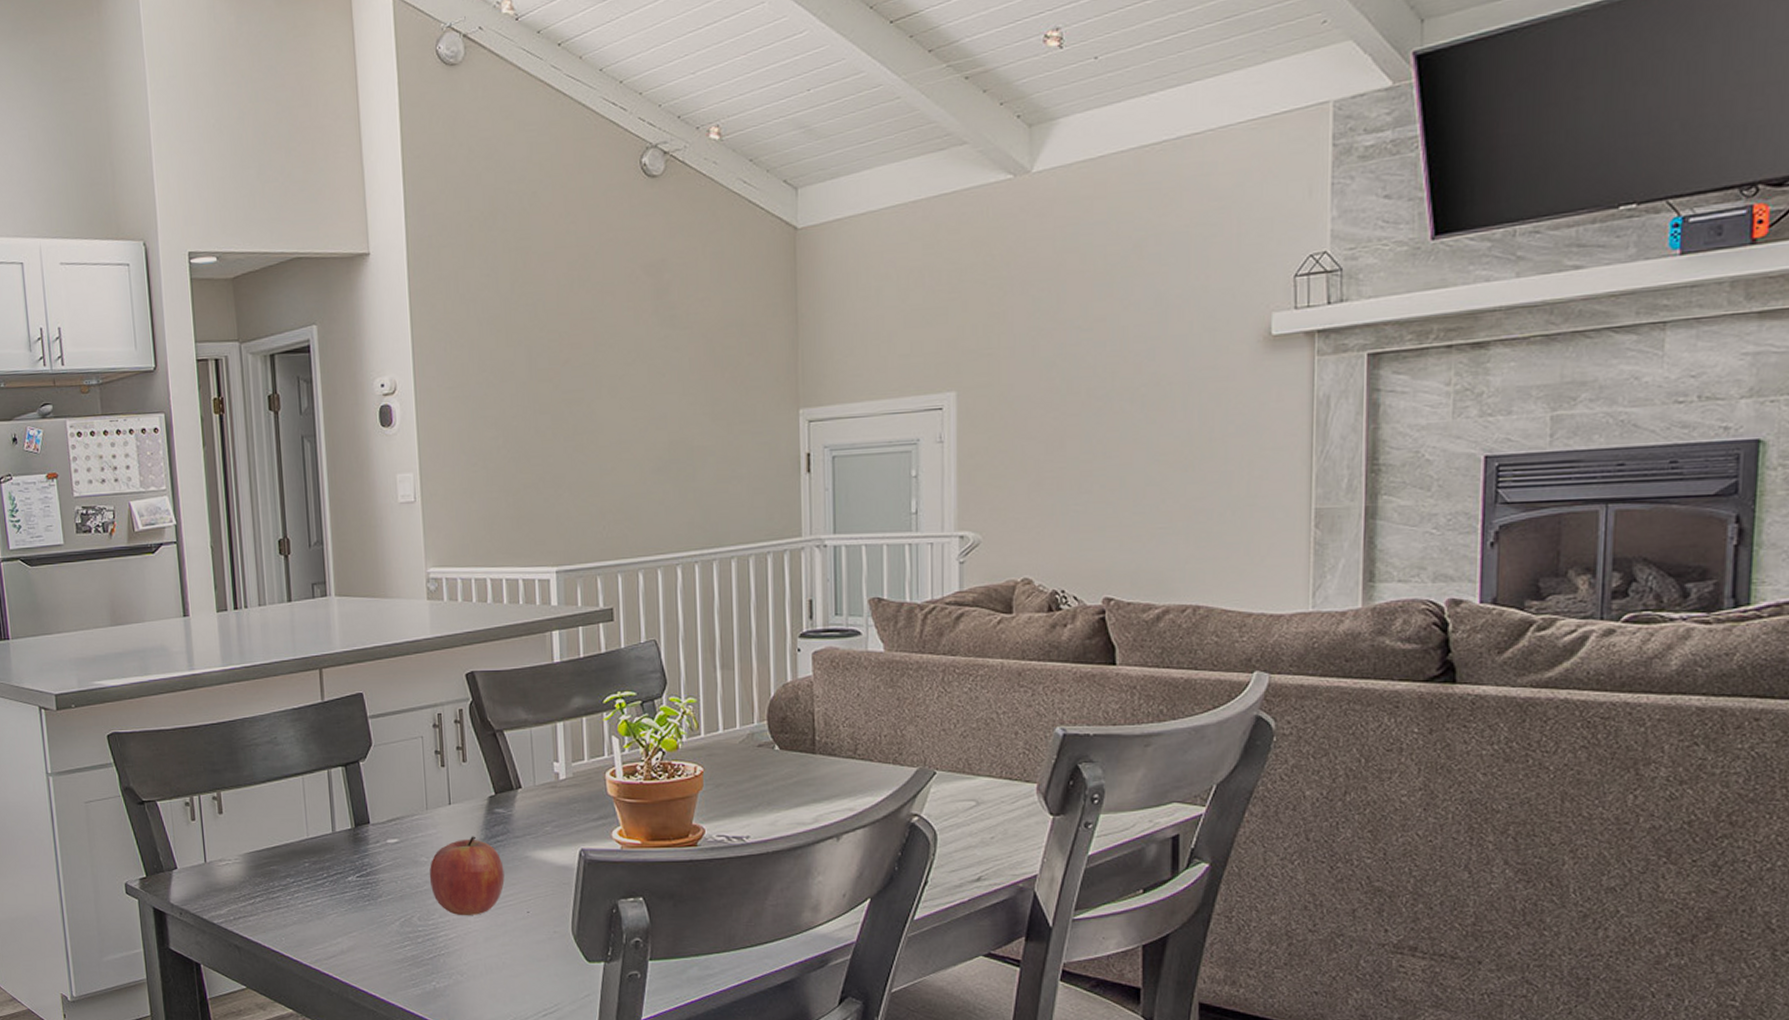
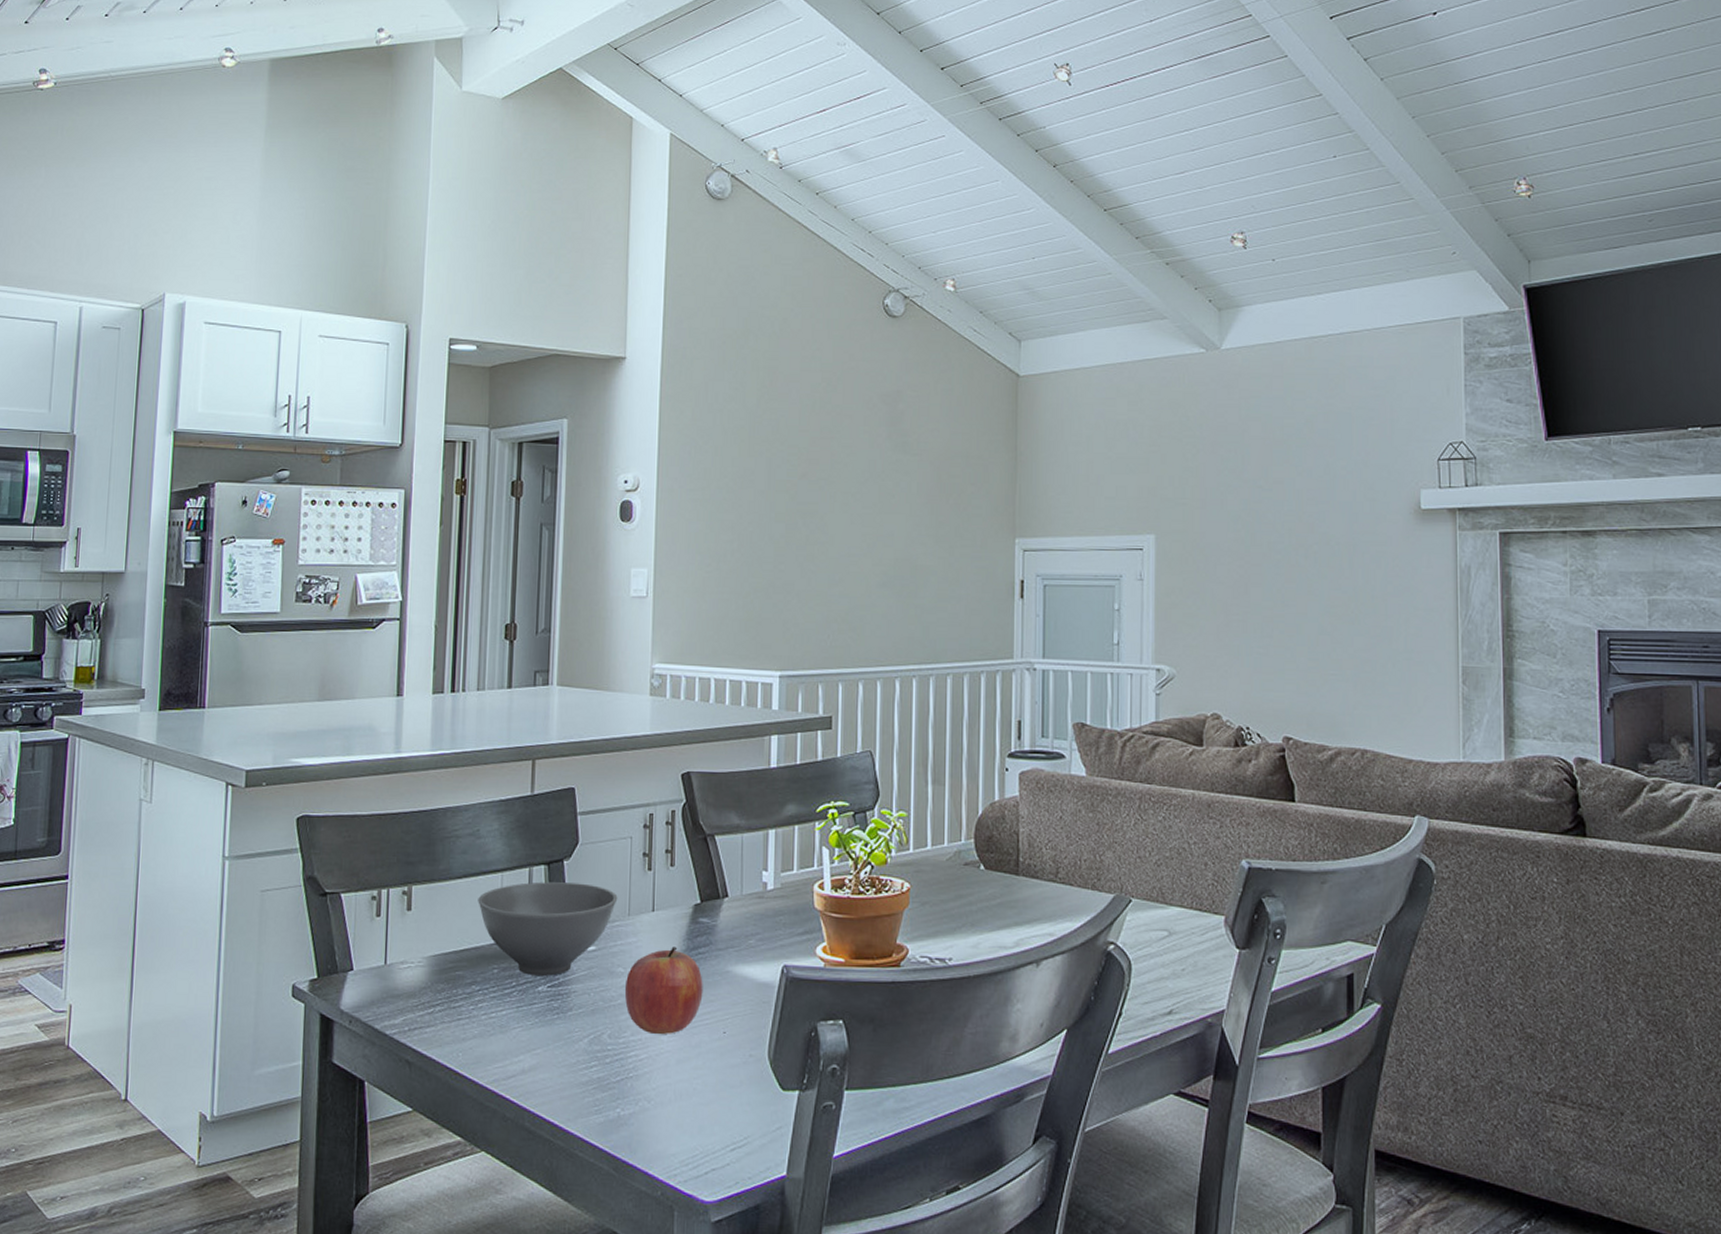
bowl: none [283,782,415,867] -> present [478,881,618,976]

